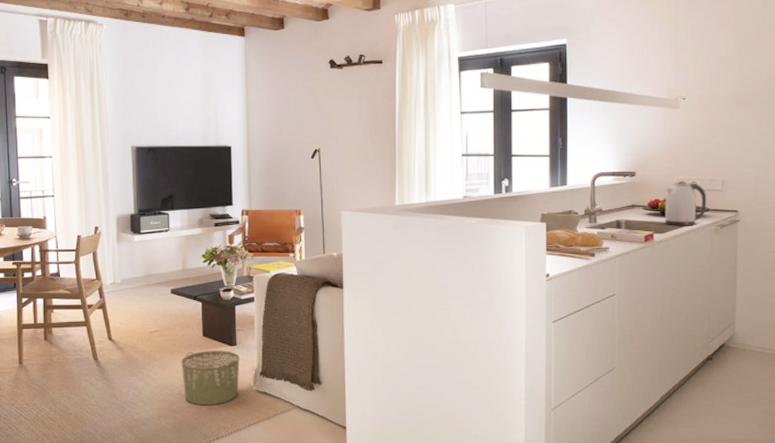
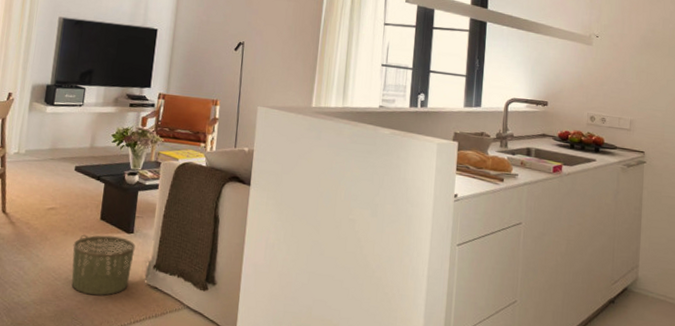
kettle: present [664,181,707,226] -> none [573,116,615,162]

